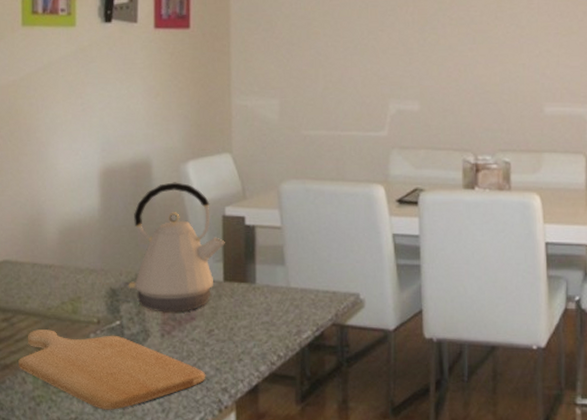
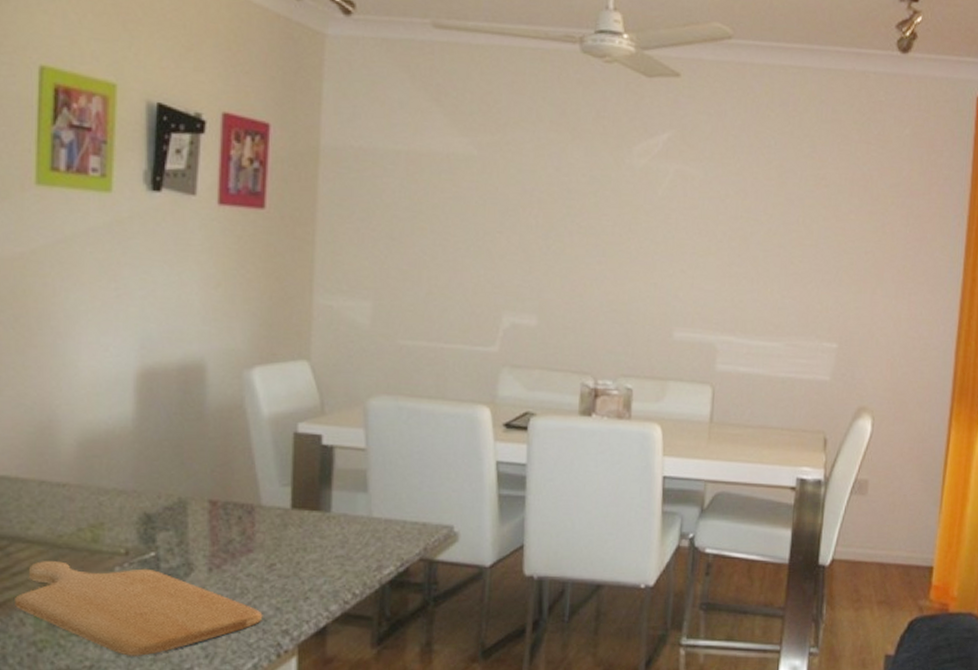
kettle: present [128,182,225,313] -> none [167,390,296,544]

